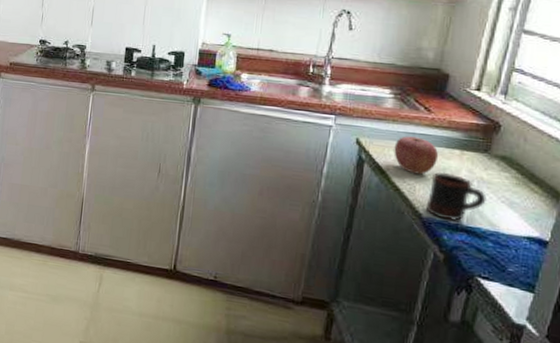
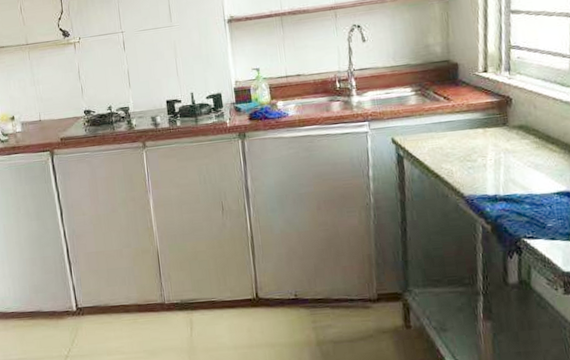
apple: present [394,136,439,175] -> none [426,125,466,159]
mug: present [425,171,487,221] -> none [464,151,515,193]

